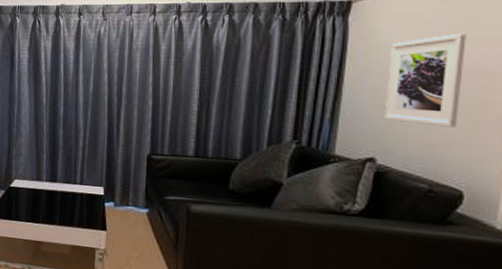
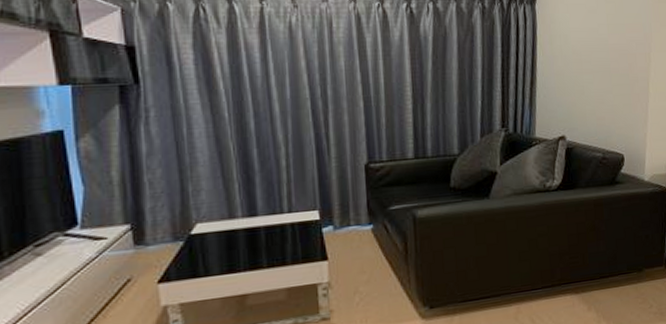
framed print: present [384,32,466,128] -> none [568,20,617,102]

